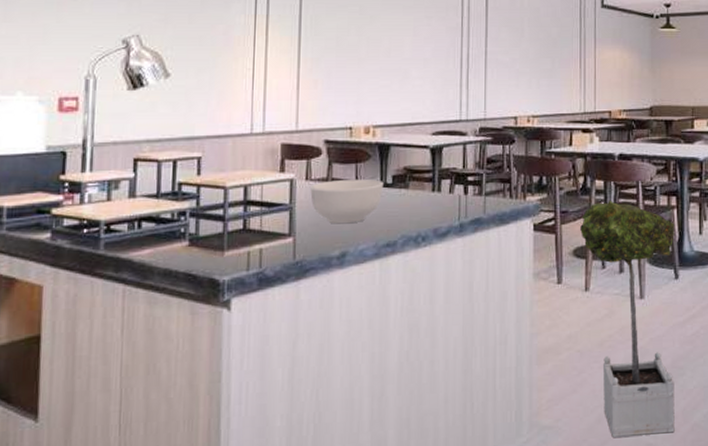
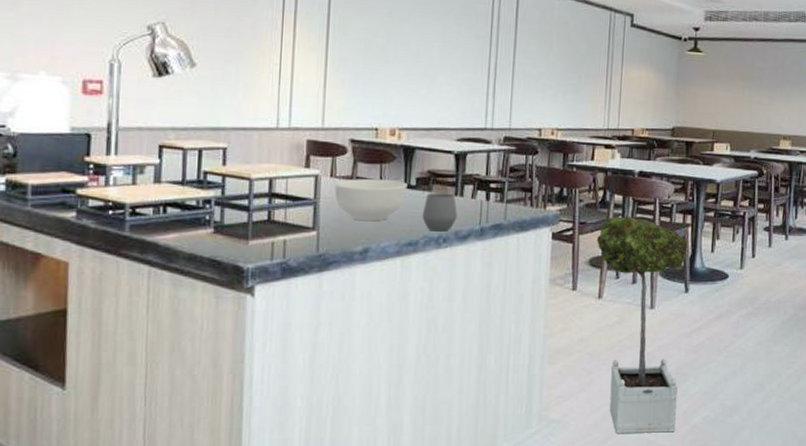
cup: none [400,189,436,230] -> present [422,192,458,232]

